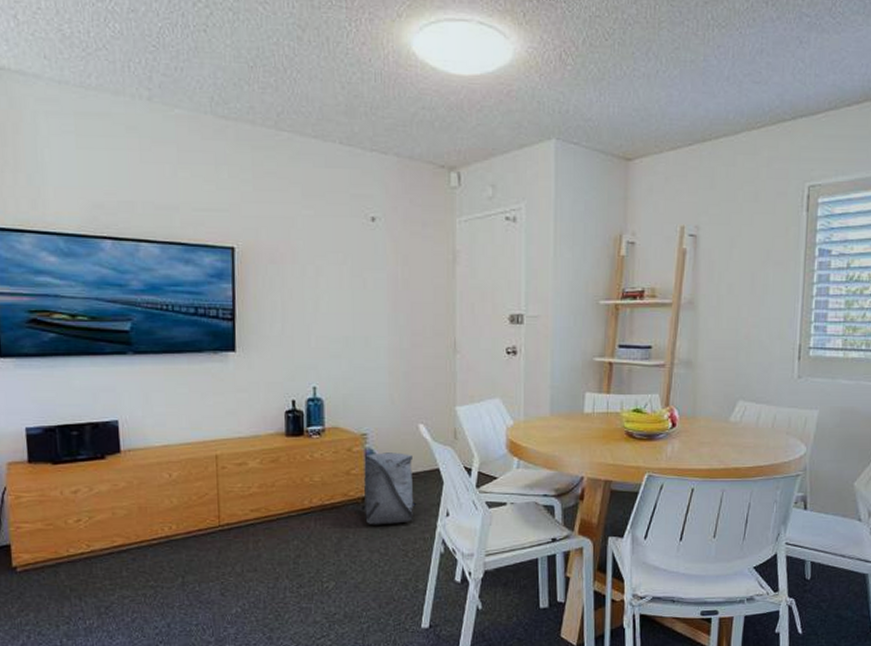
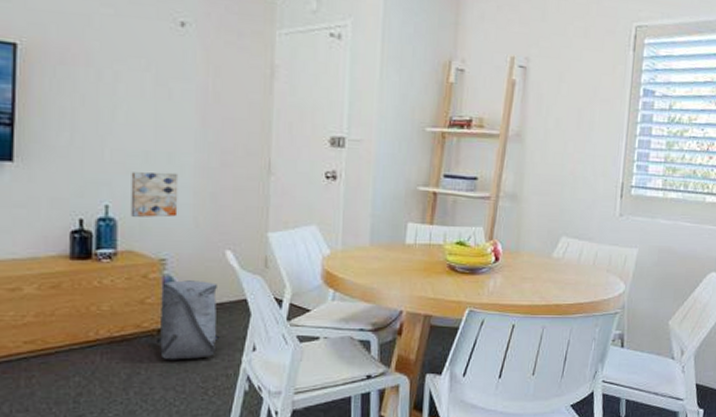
wall art: none [334,355,376,398] -> present [130,172,179,218]

